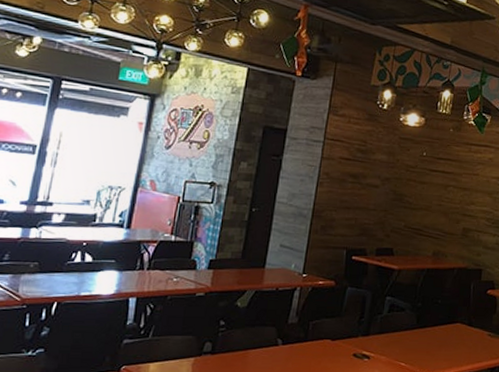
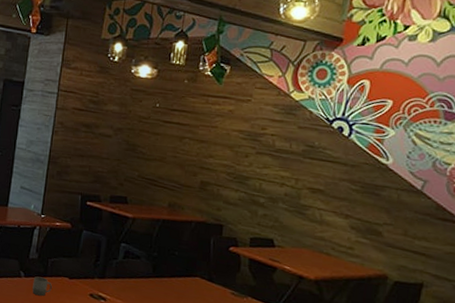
cup: none [291,342,313,364] -> present [32,276,52,297]

